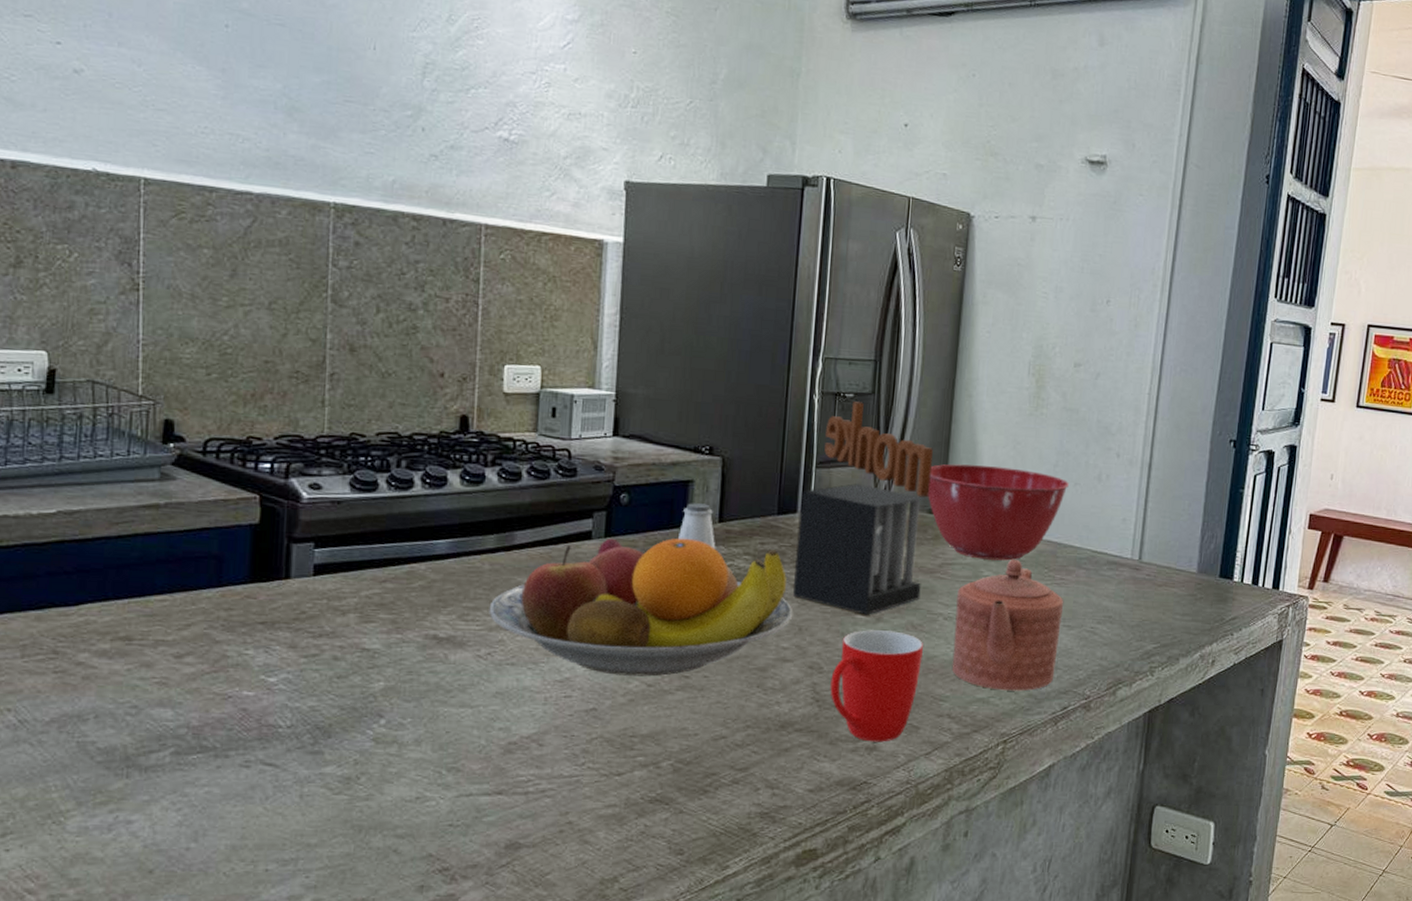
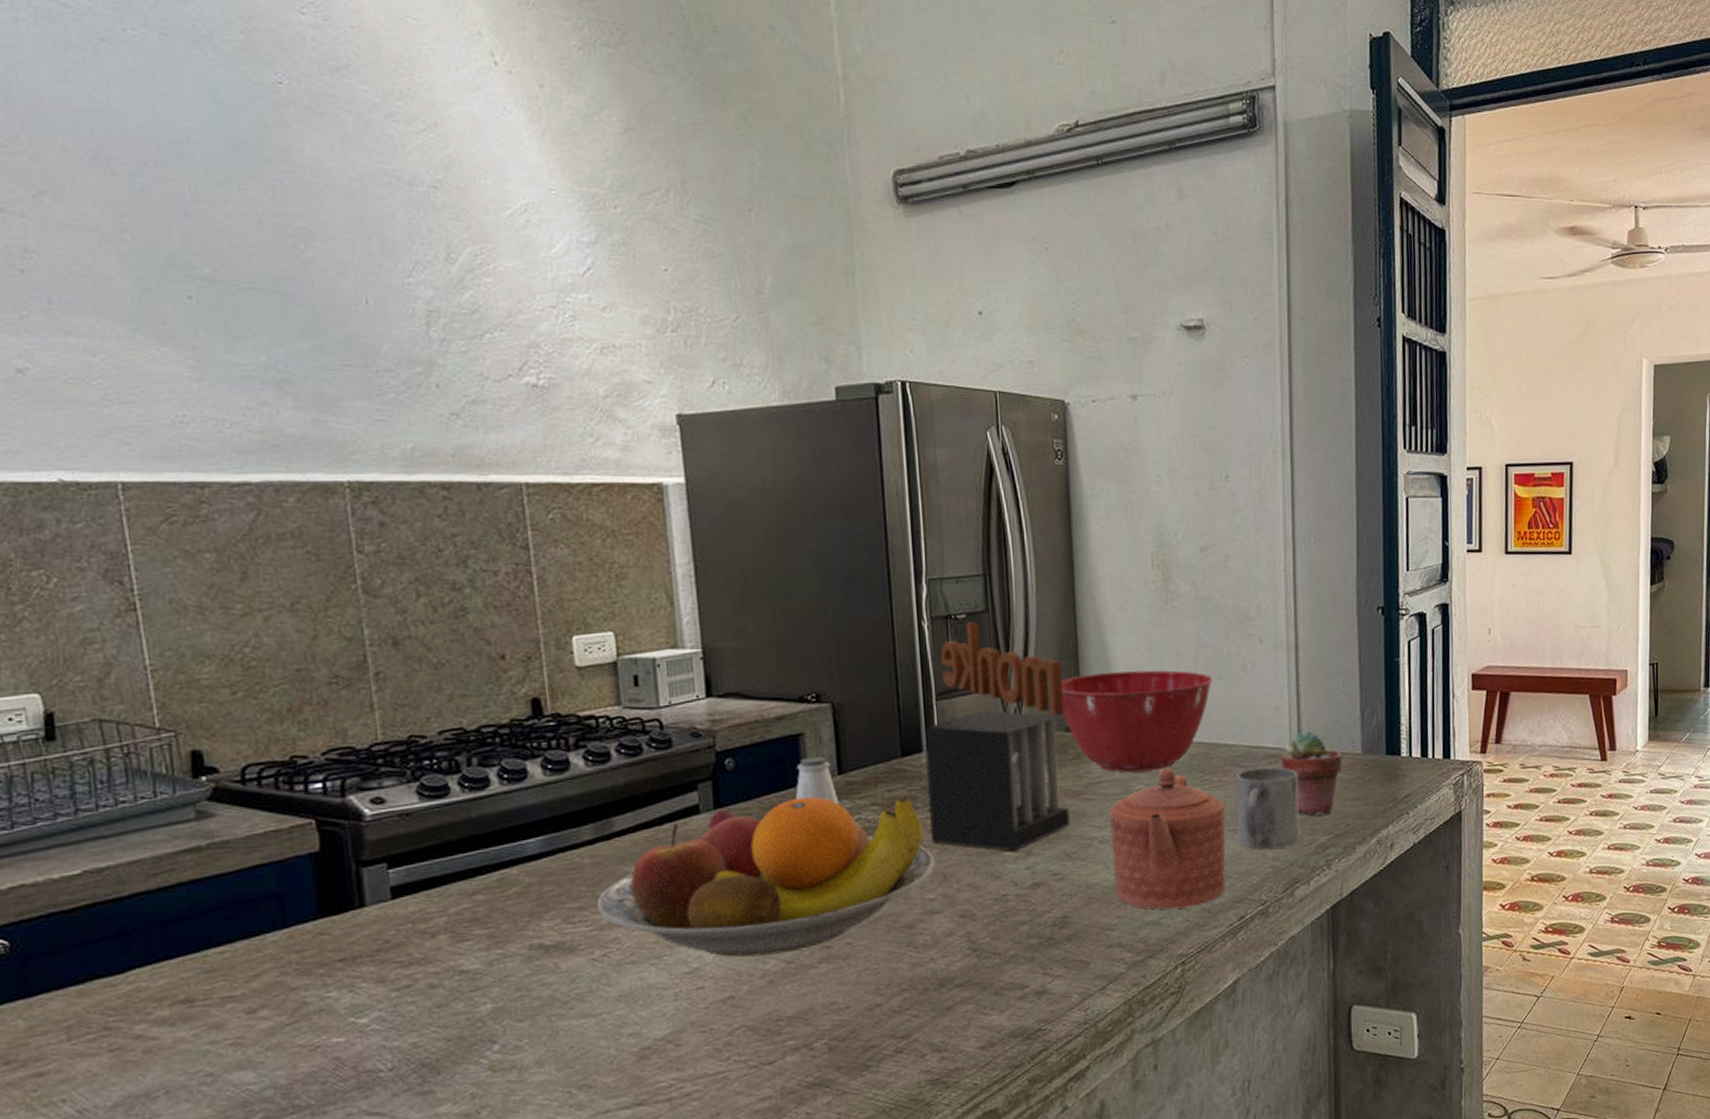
mug: present [830,630,923,742] -> none [986,863,1082,986]
mug: none [1071,572,1135,649] -> present [1236,767,1300,850]
potted succulent: none [1120,544,1179,624] -> present [1280,731,1343,816]

